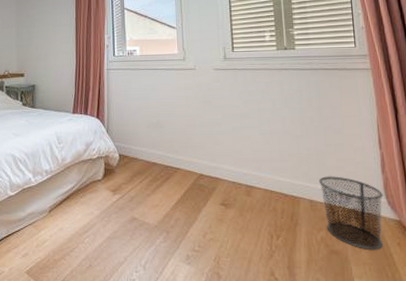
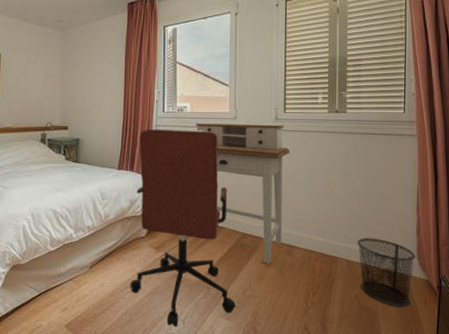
chair: none [88,72,197,273] -> present [130,129,236,328]
desk: none [140,64,241,205] -> present [184,123,290,264]

